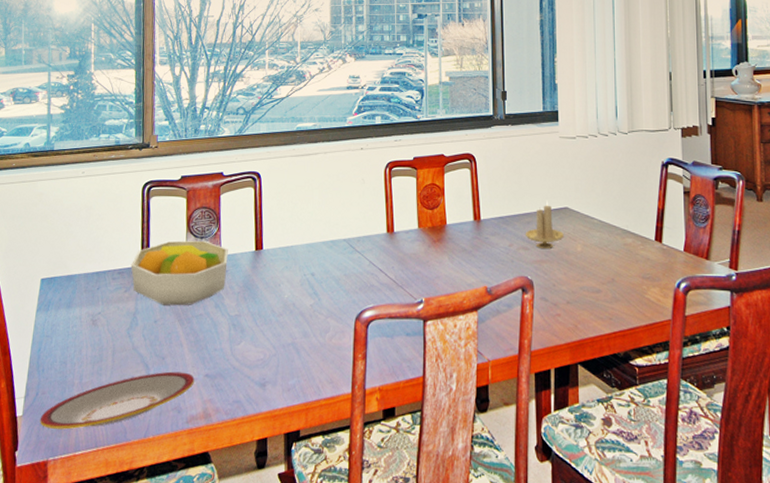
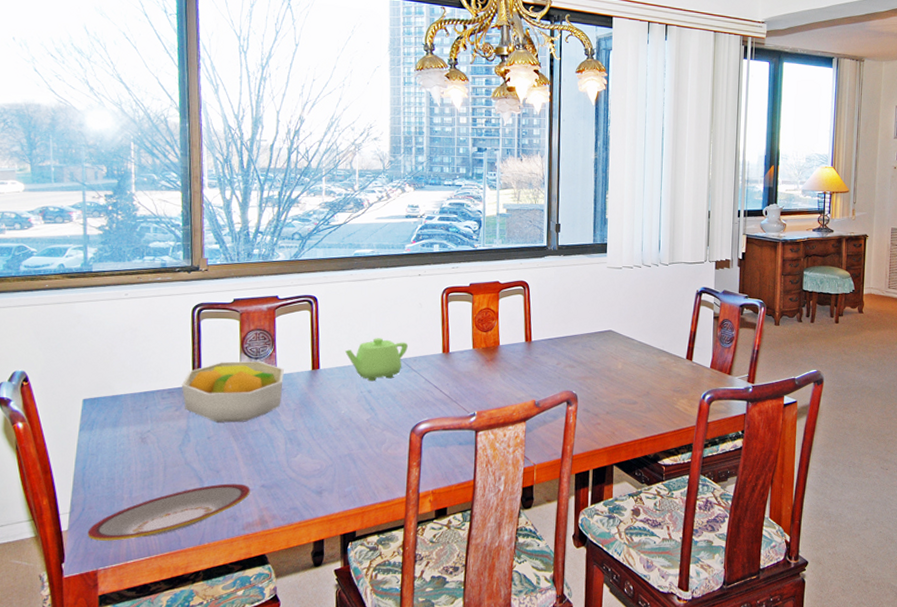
teapot: none [288,216,351,264] -> present [345,338,408,382]
candle holder: present [525,200,564,248] -> none [571,323,607,366]

